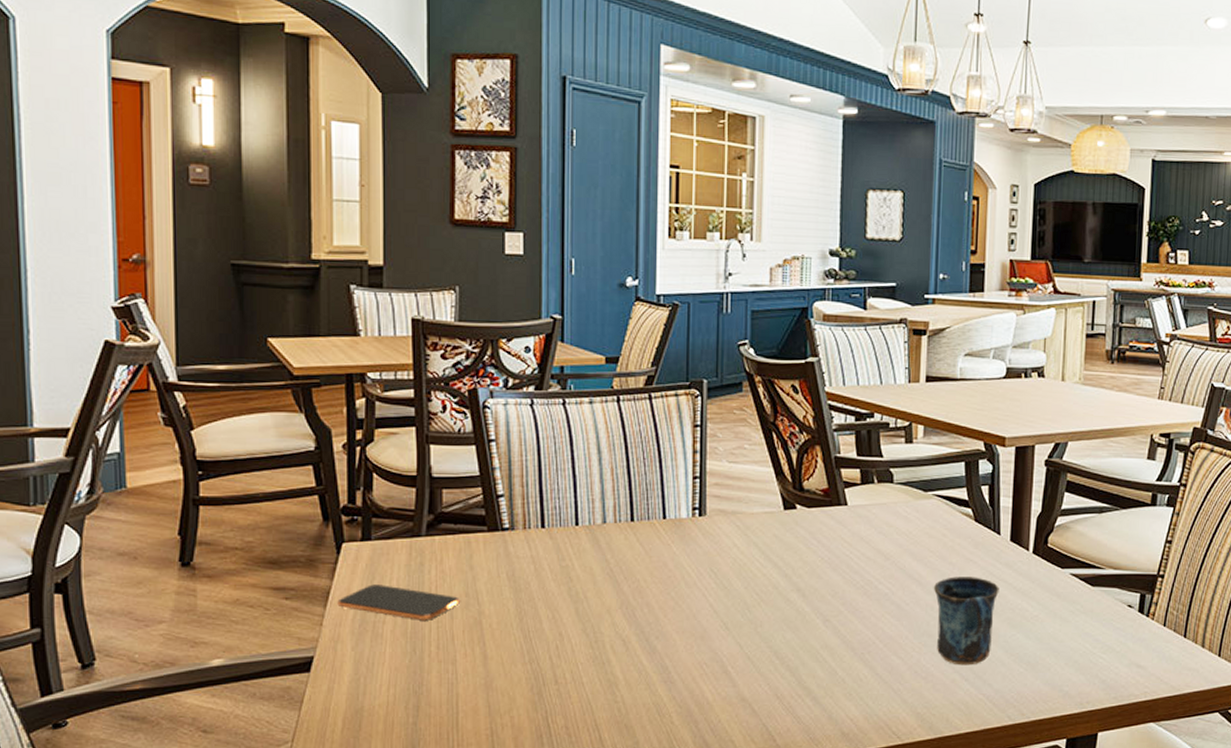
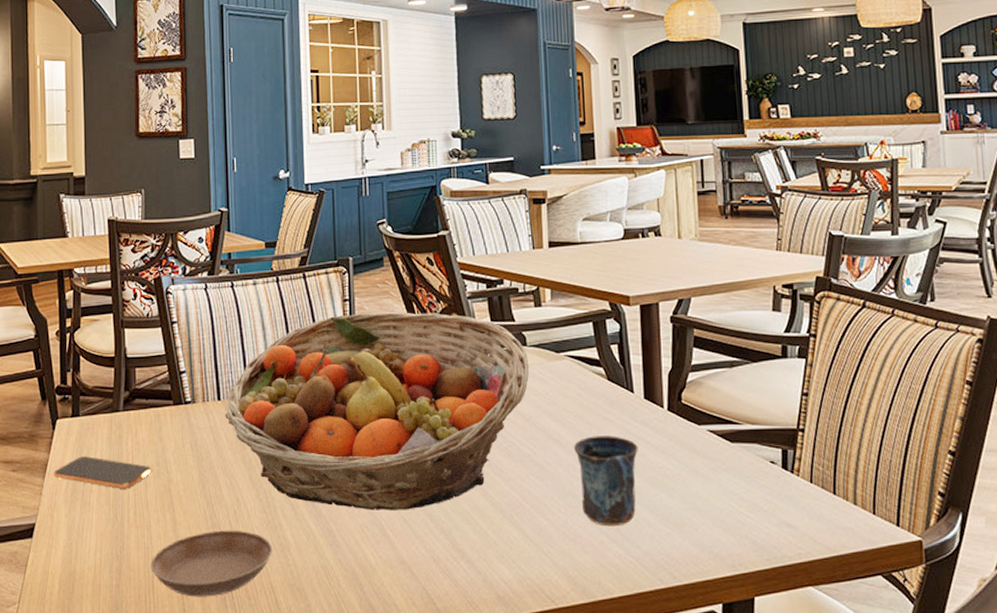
saucer: none [455,665,598,735] -> present [151,530,272,597]
fruit basket: none [549,441,895,647] -> present [225,312,530,510]

